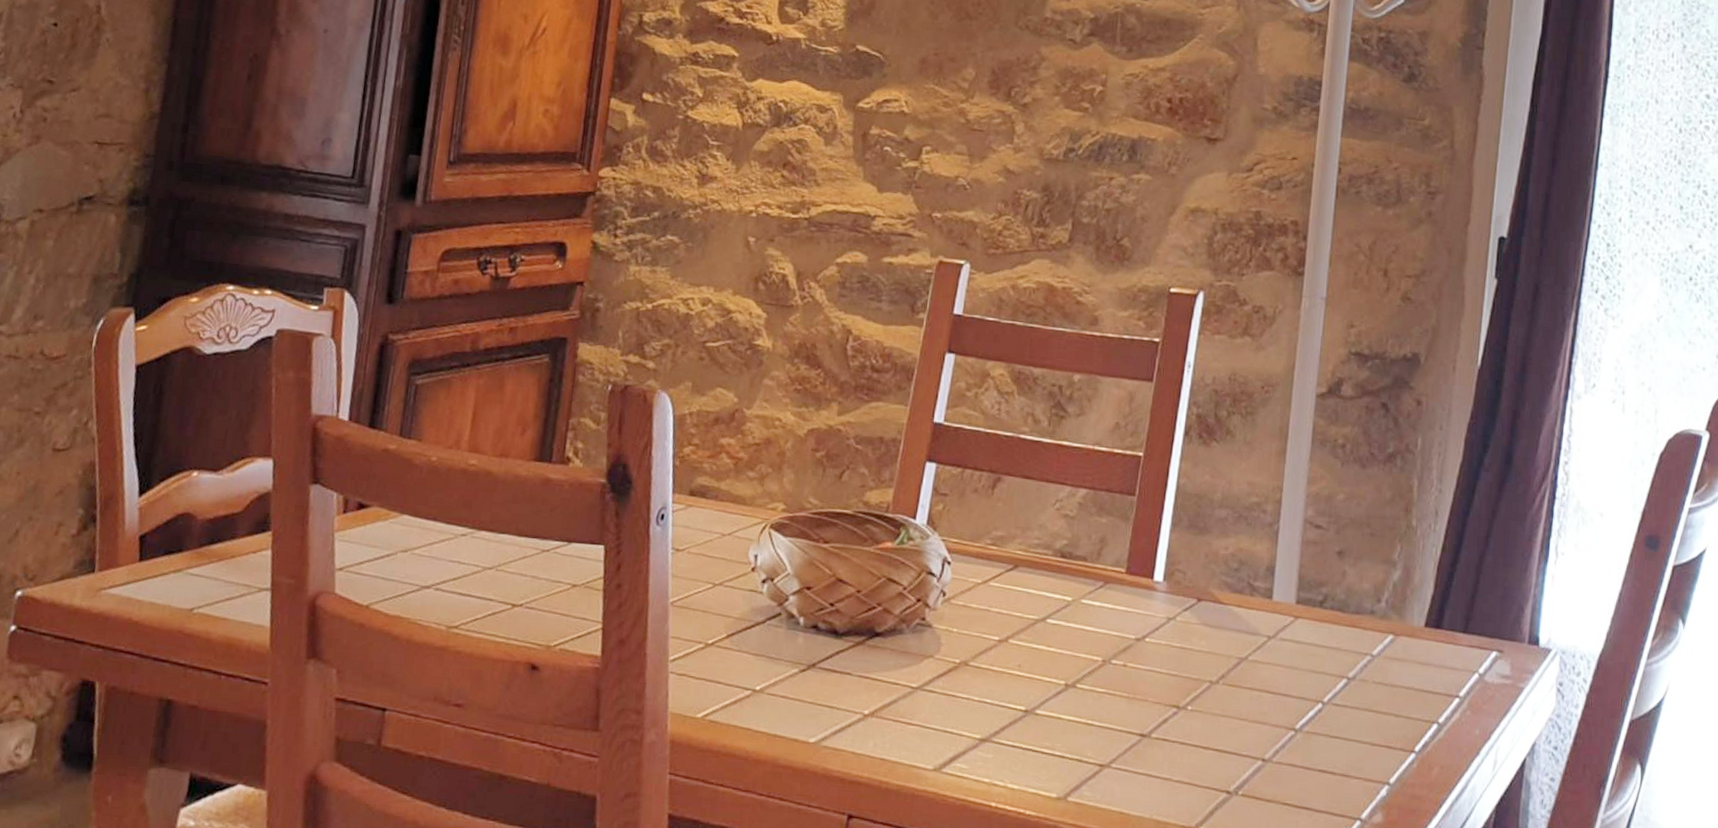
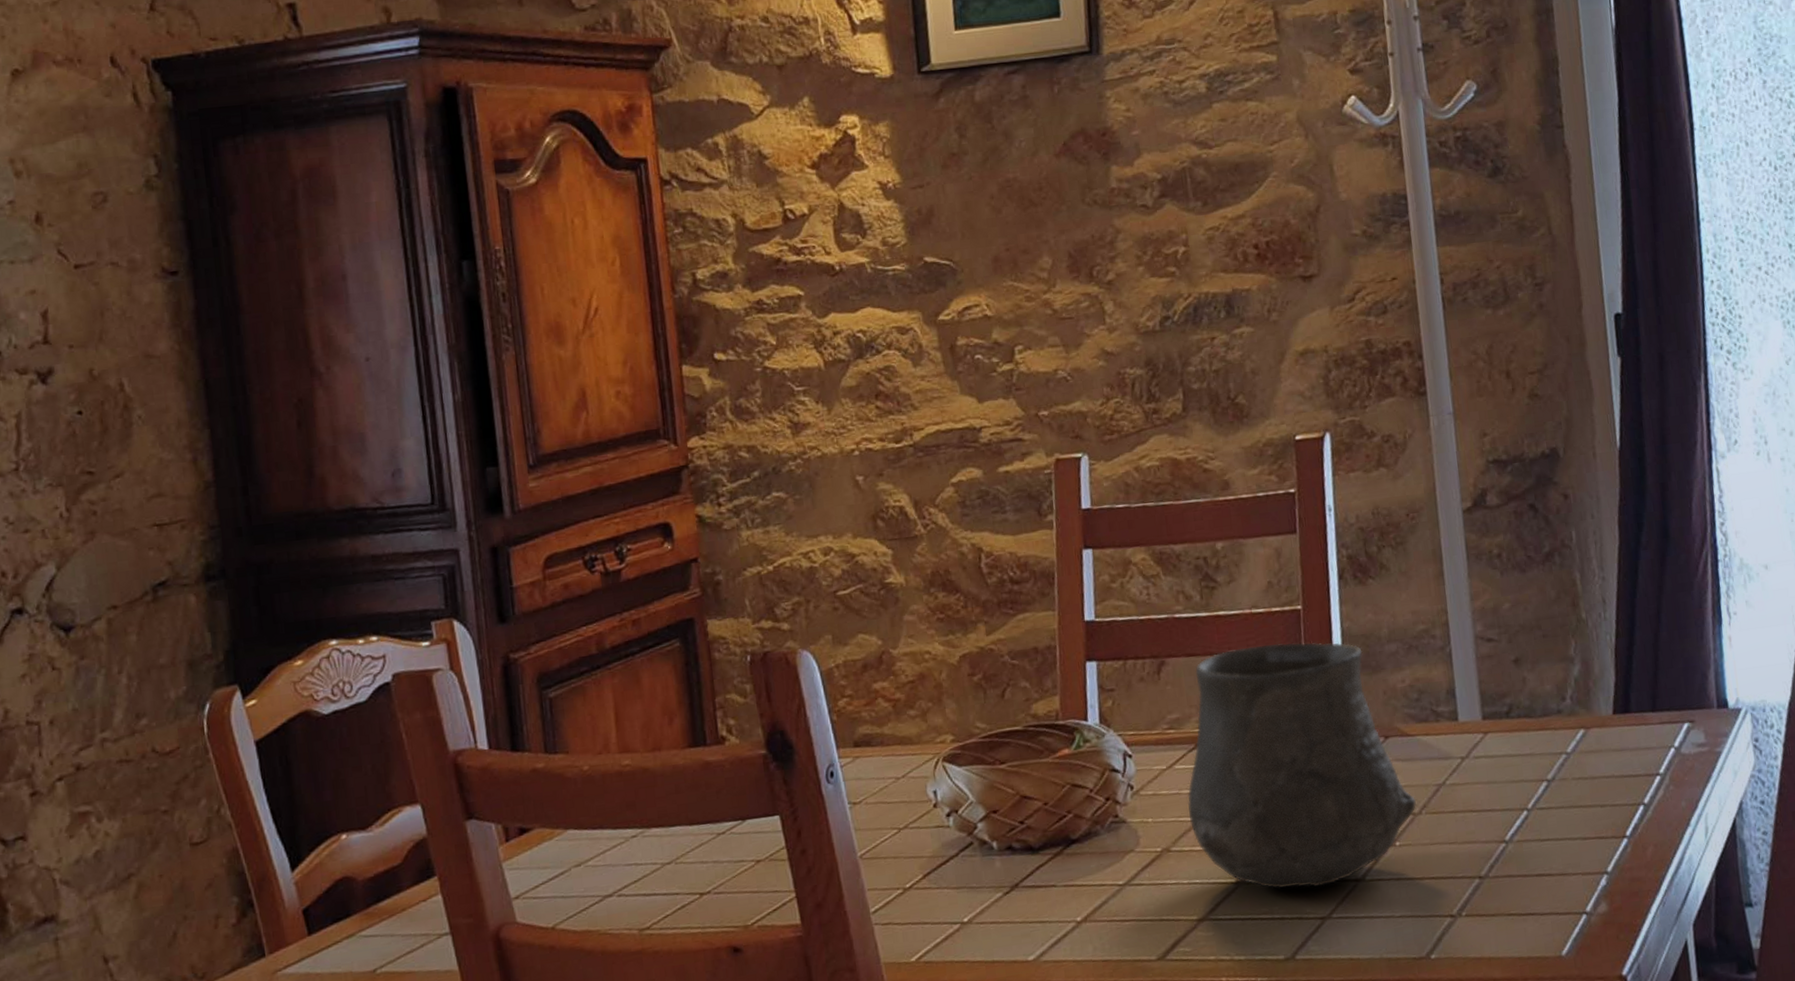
ceramic cup: none [992,481,1217,734] -> present [1187,642,1417,889]

